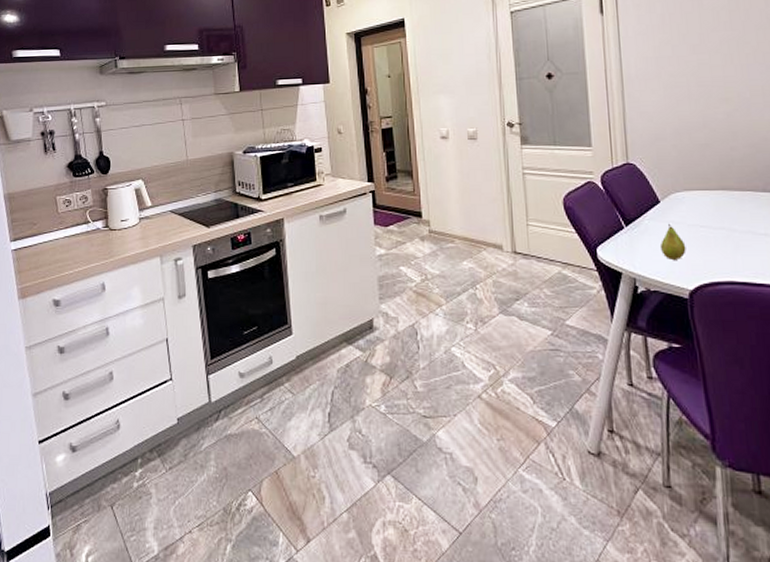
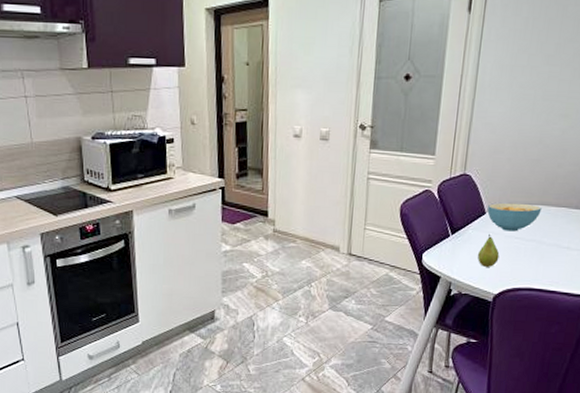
cereal bowl: none [661,189,724,220] -> present [487,202,542,232]

